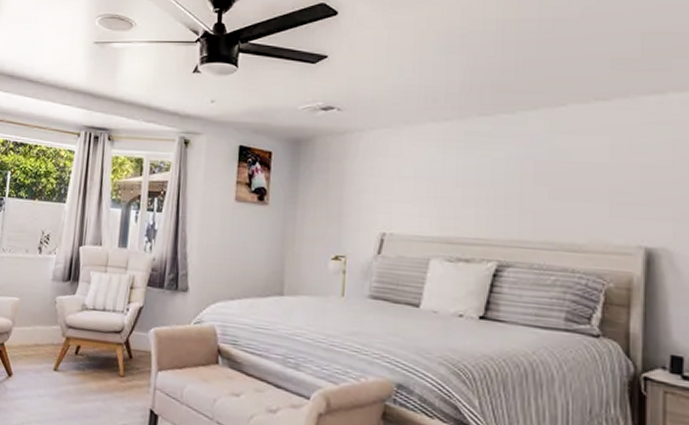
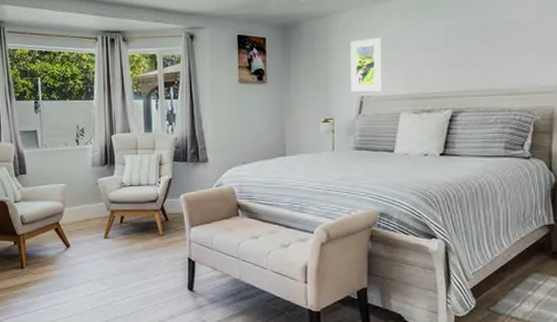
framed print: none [370,164,411,229] -> present [350,37,382,92]

